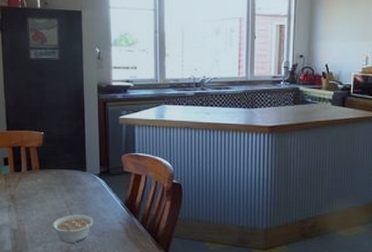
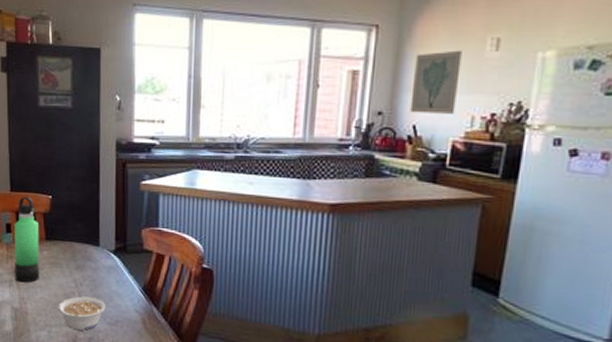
thermos bottle: none [11,134,36,207] -> present [14,197,40,283]
wall art: none [323,9,356,55] -> present [410,50,462,114]

